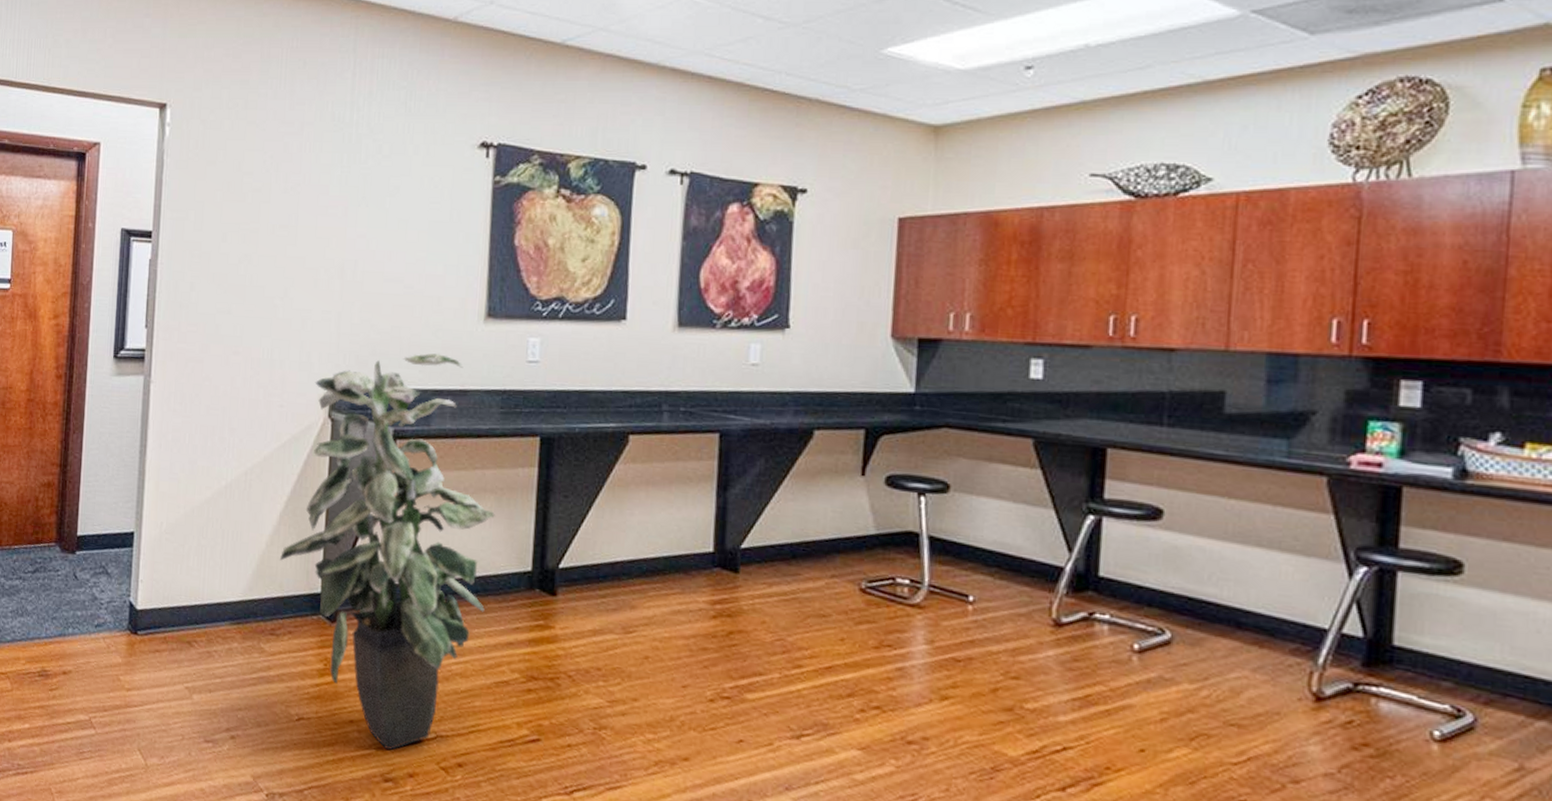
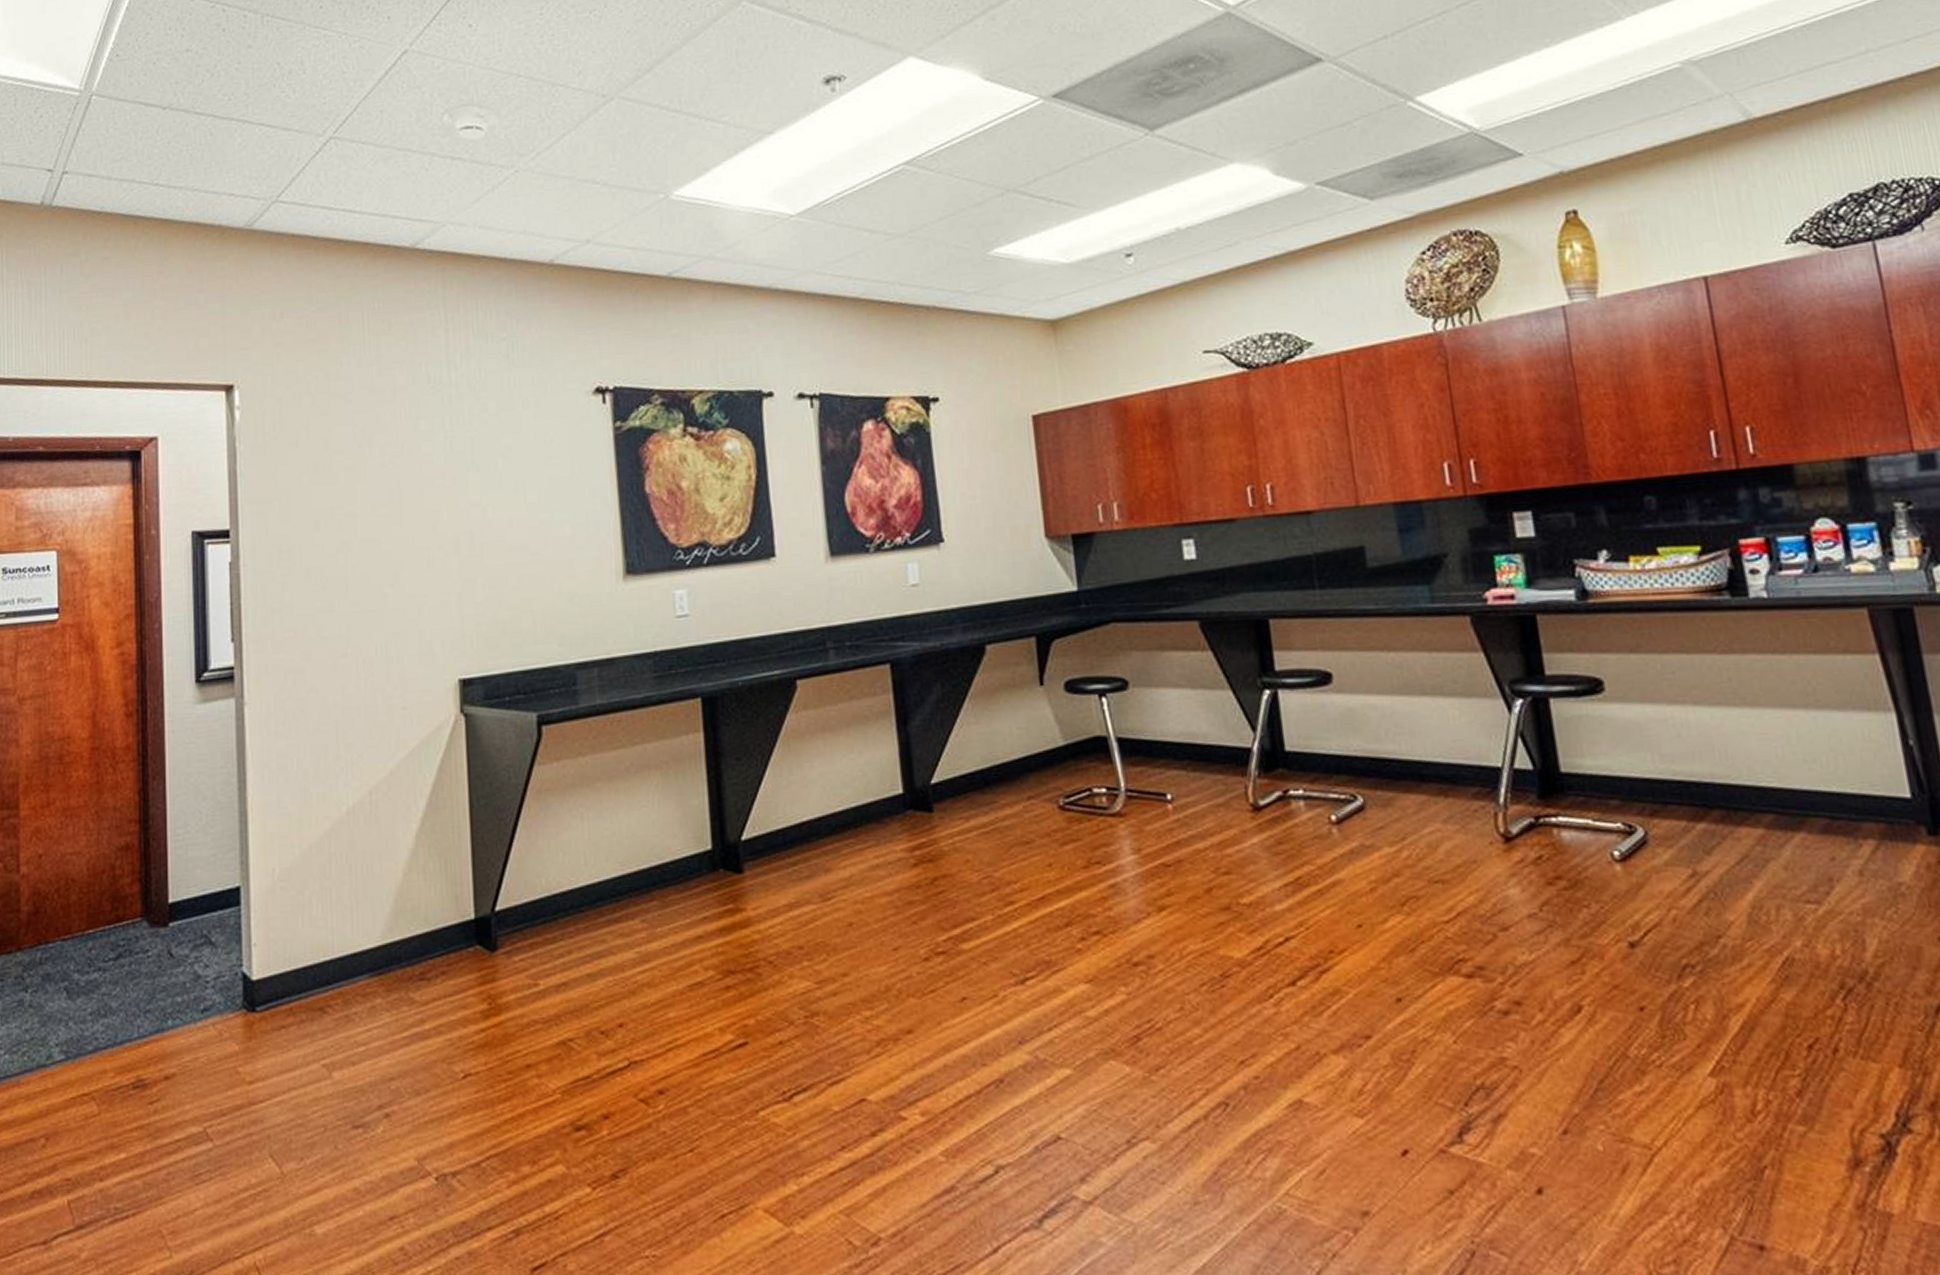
indoor plant: present [279,353,495,750] -> none [421,621,666,1092]

